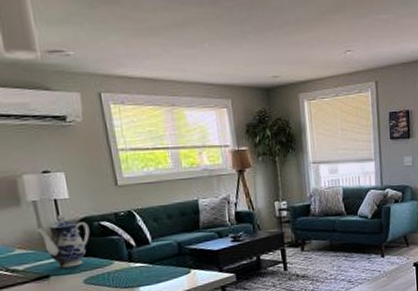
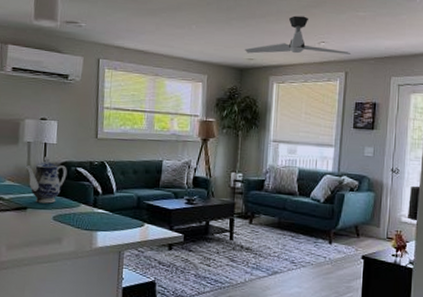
ceiling fan: none [268,23,378,70] -> present [245,15,350,54]

